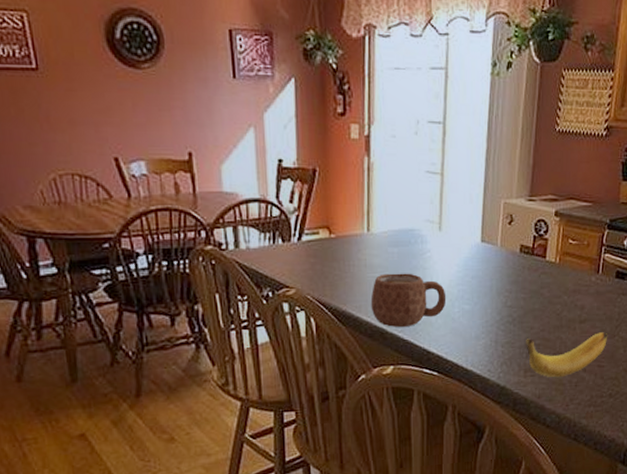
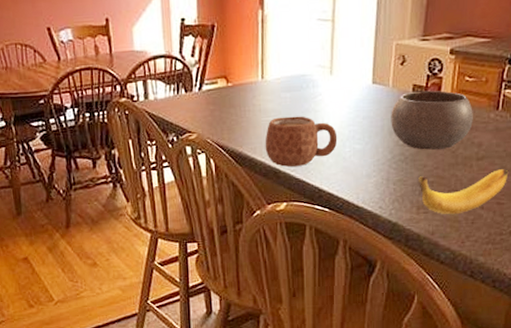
bowl: none [499,251,576,312] -> present [391,90,473,150]

